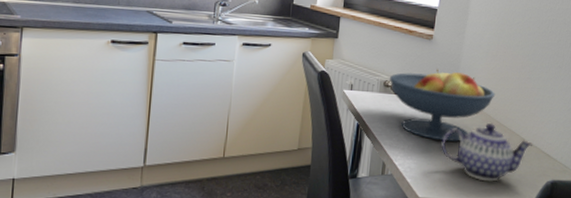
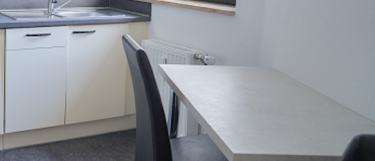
fruit bowl: present [390,69,496,142] -> none [199,40,298,103]
teapot: present [441,122,533,182] -> none [250,85,339,138]

